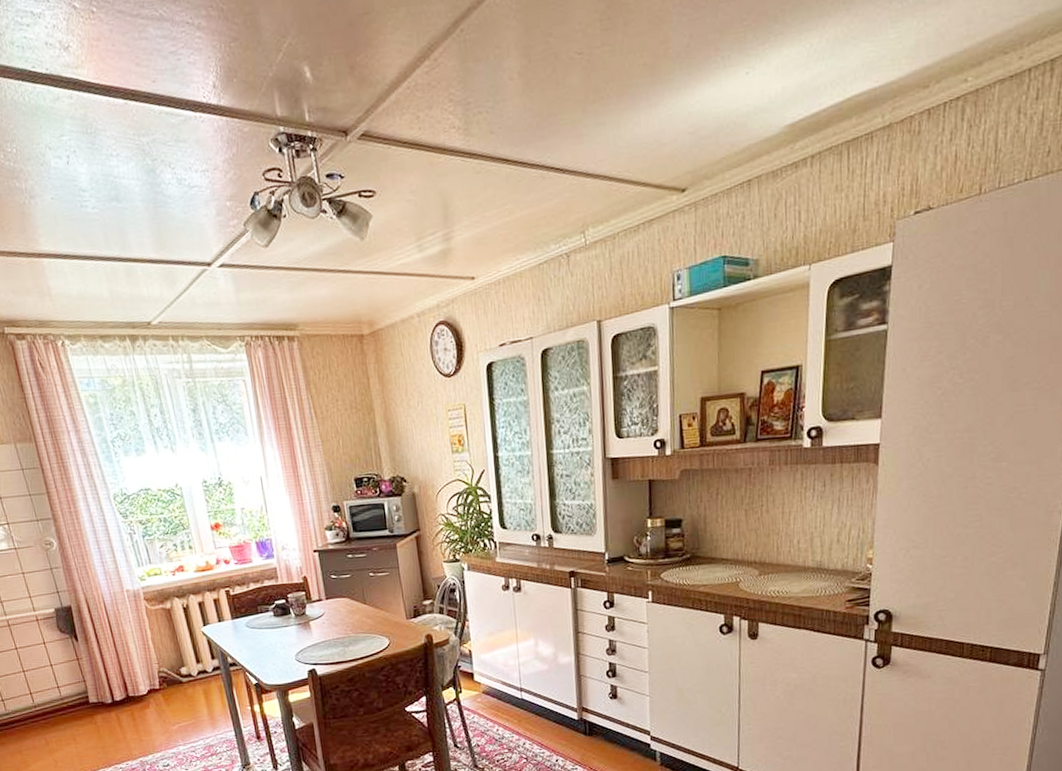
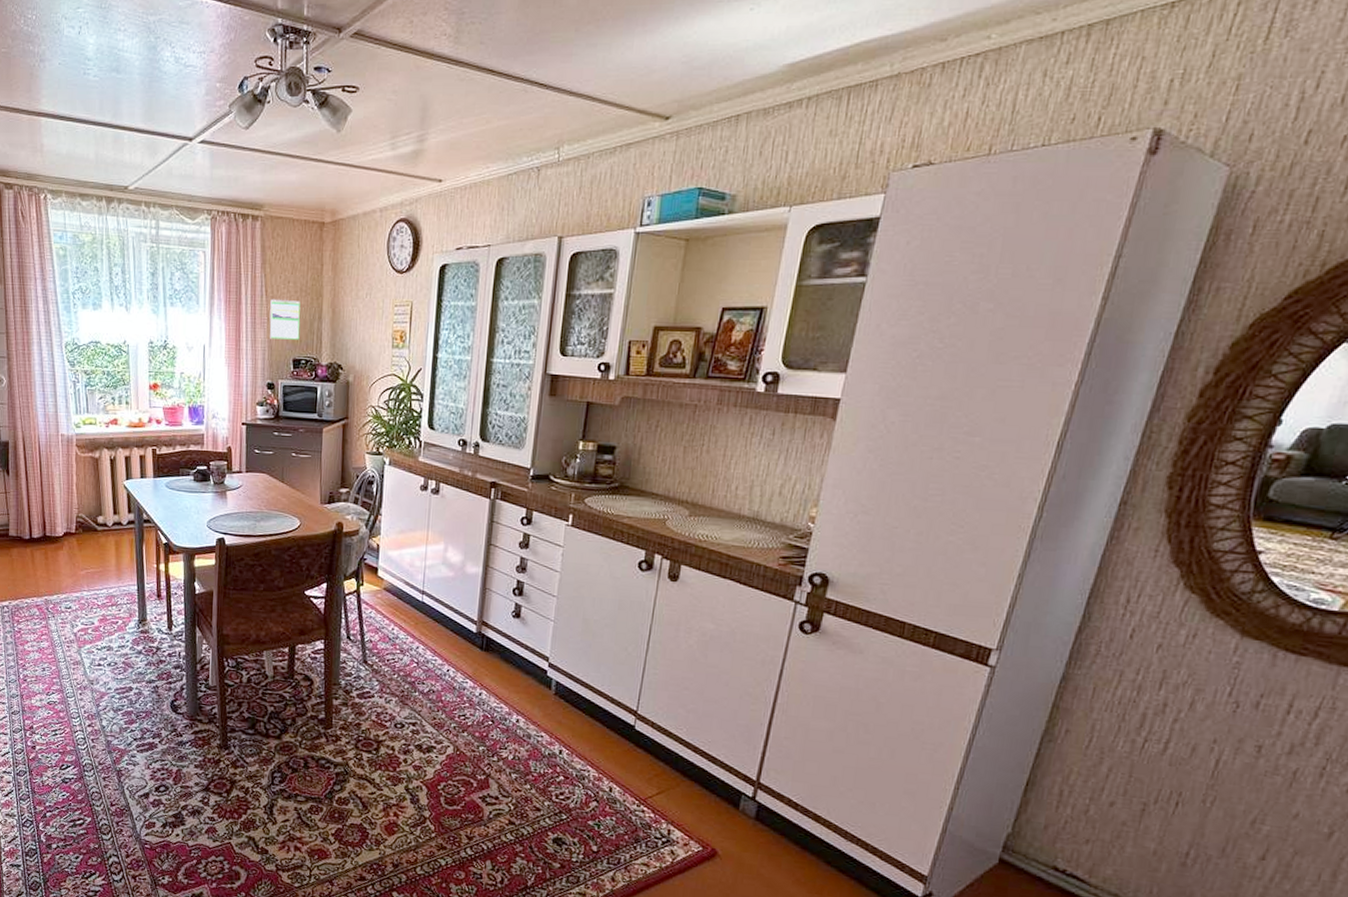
calendar: none [321,418,358,461] -> present [269,299,301,340]

